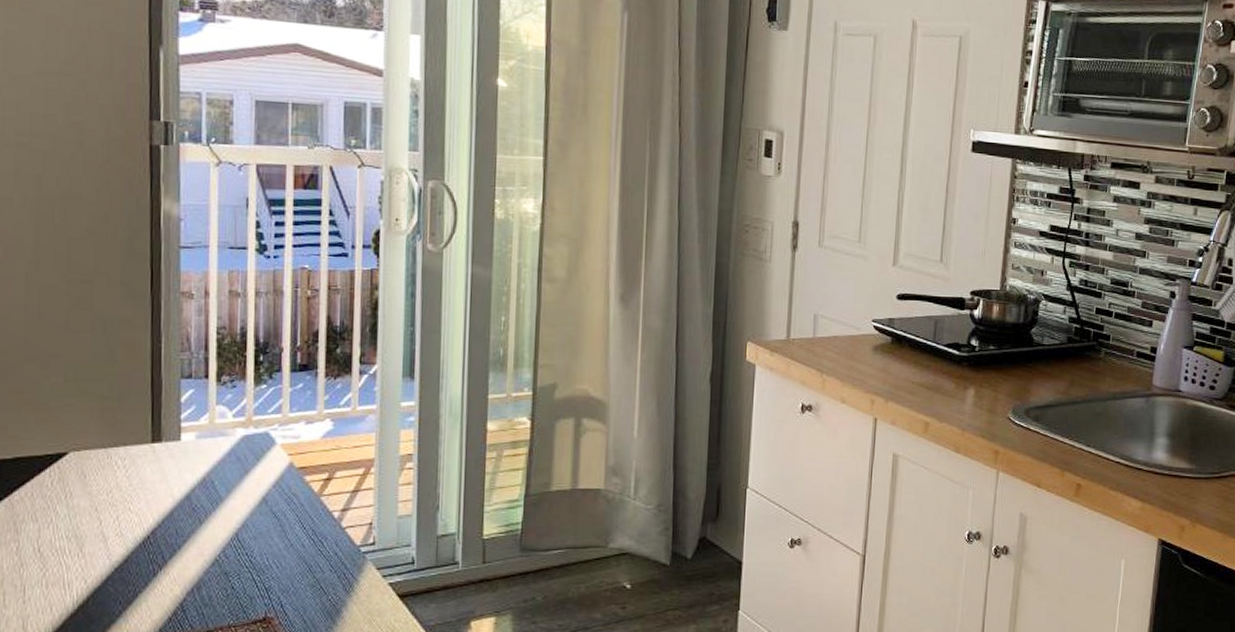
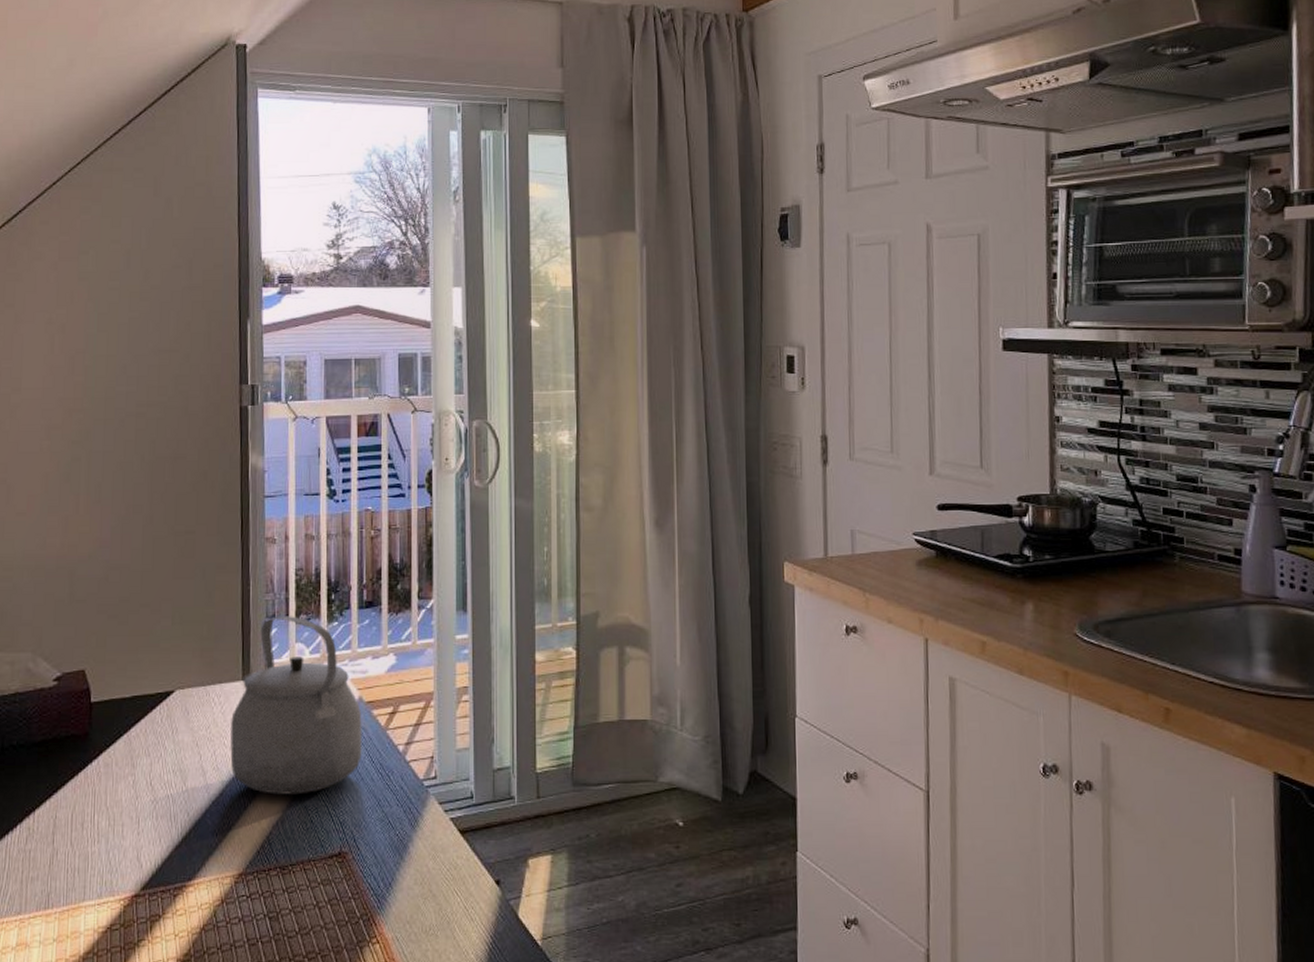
tea kettle: none [137,376,293,561] -> present [230,616,362,795]

